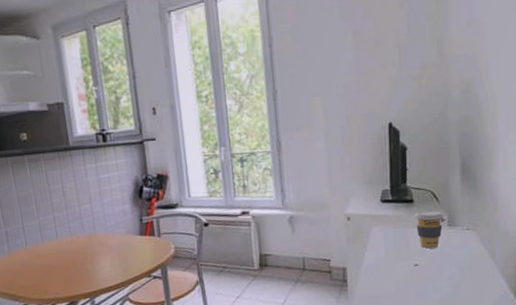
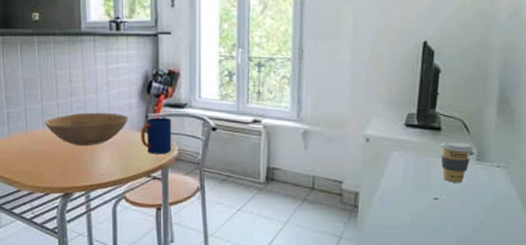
bowl: none [43,220,124,255] -> present [45,112,129,146]
mug: none [137,218,169,255] -> present [141,117,172,155]

